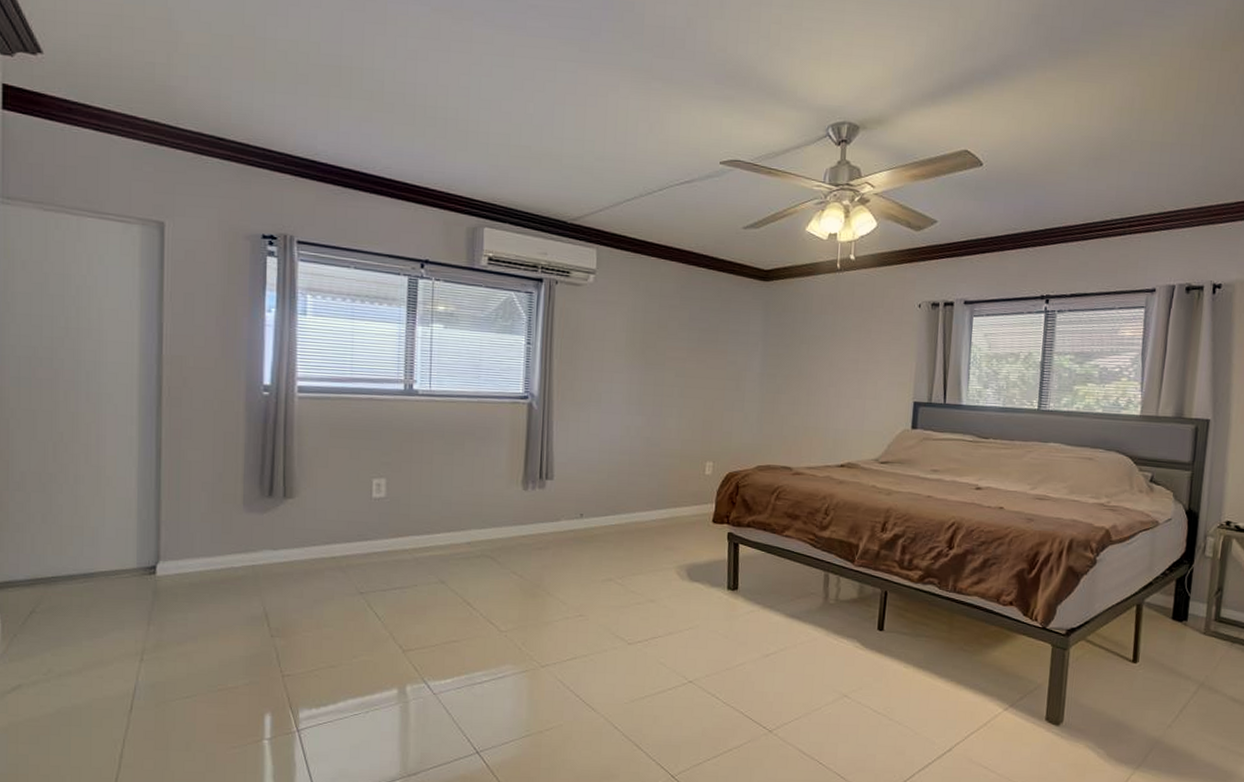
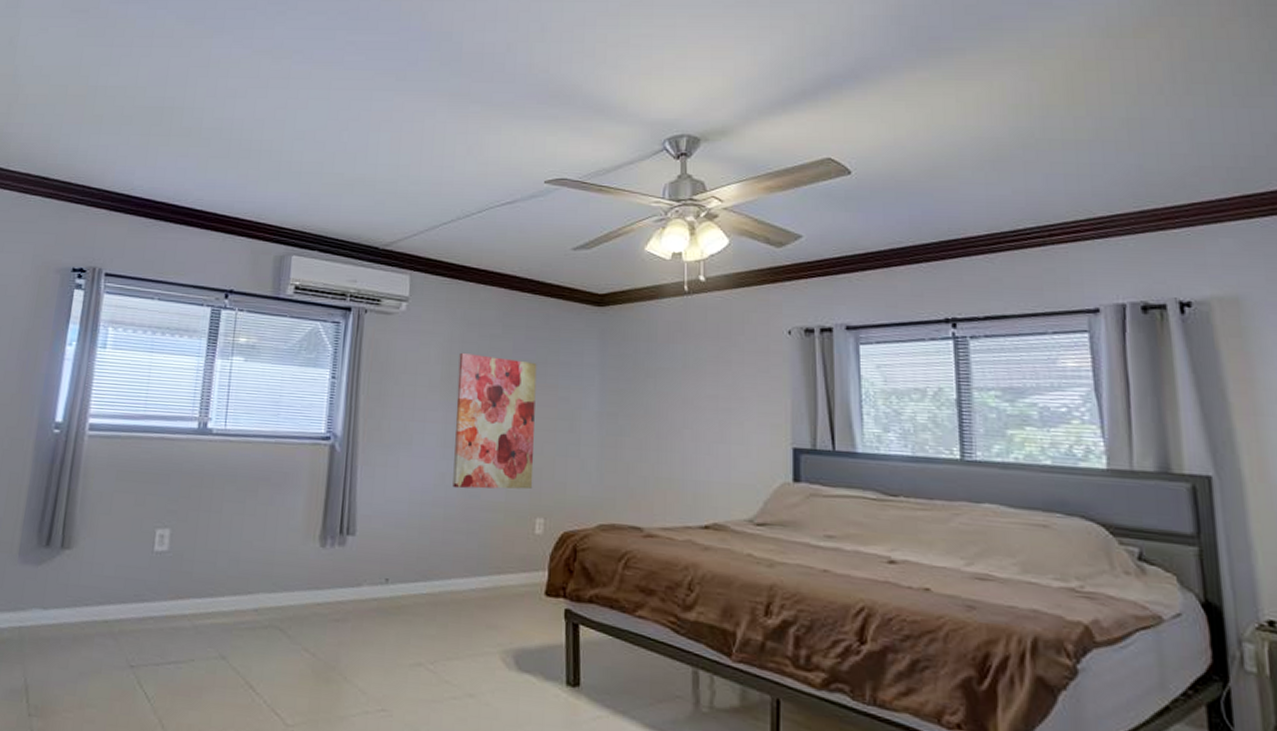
wall art: none [636,321,710,439] -> present [453,352,537,490]

